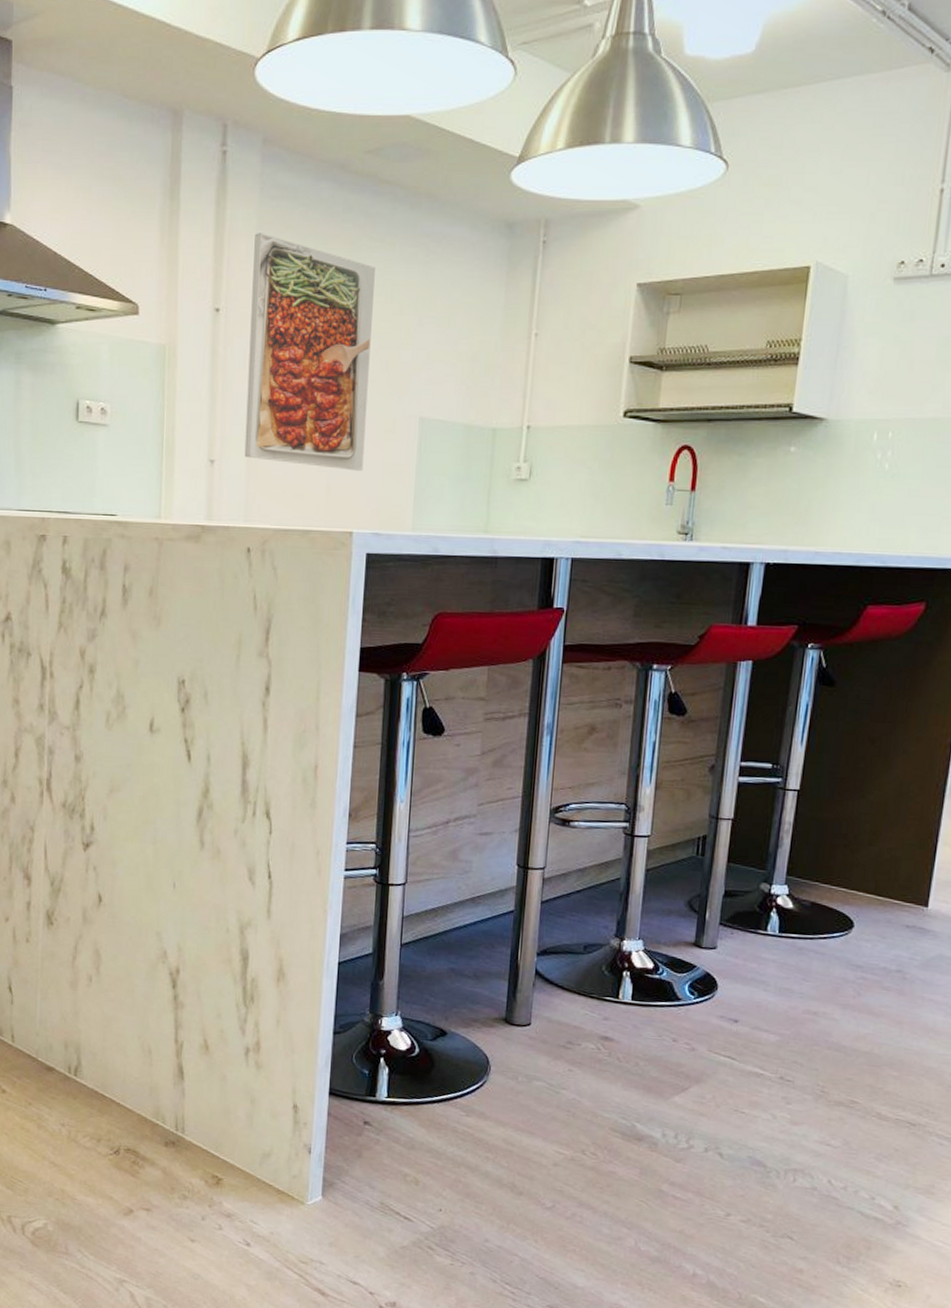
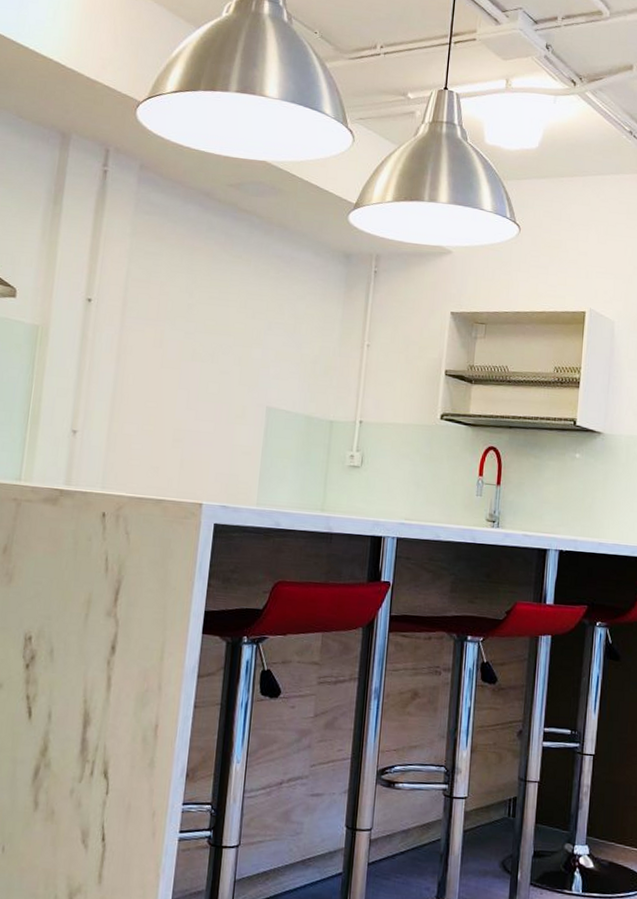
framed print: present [244,233,375,471] -> none [105,240,232,450]

